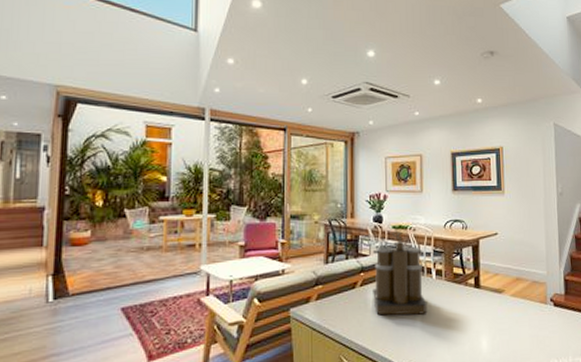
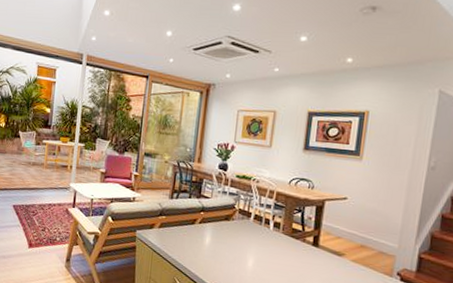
coffee maker: present [373,230,427,315] -> none [209,179,264,260]

